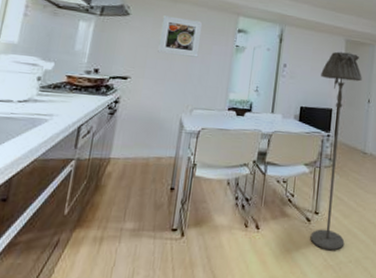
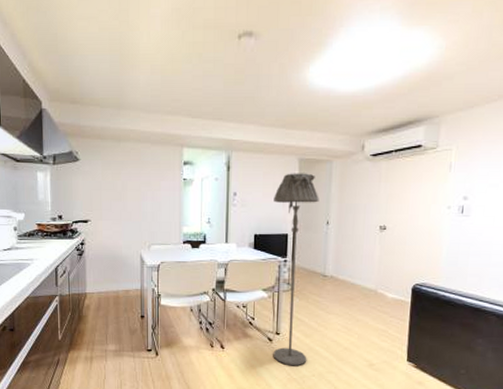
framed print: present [158,15,203,58] -> none [110,157,148,195]

